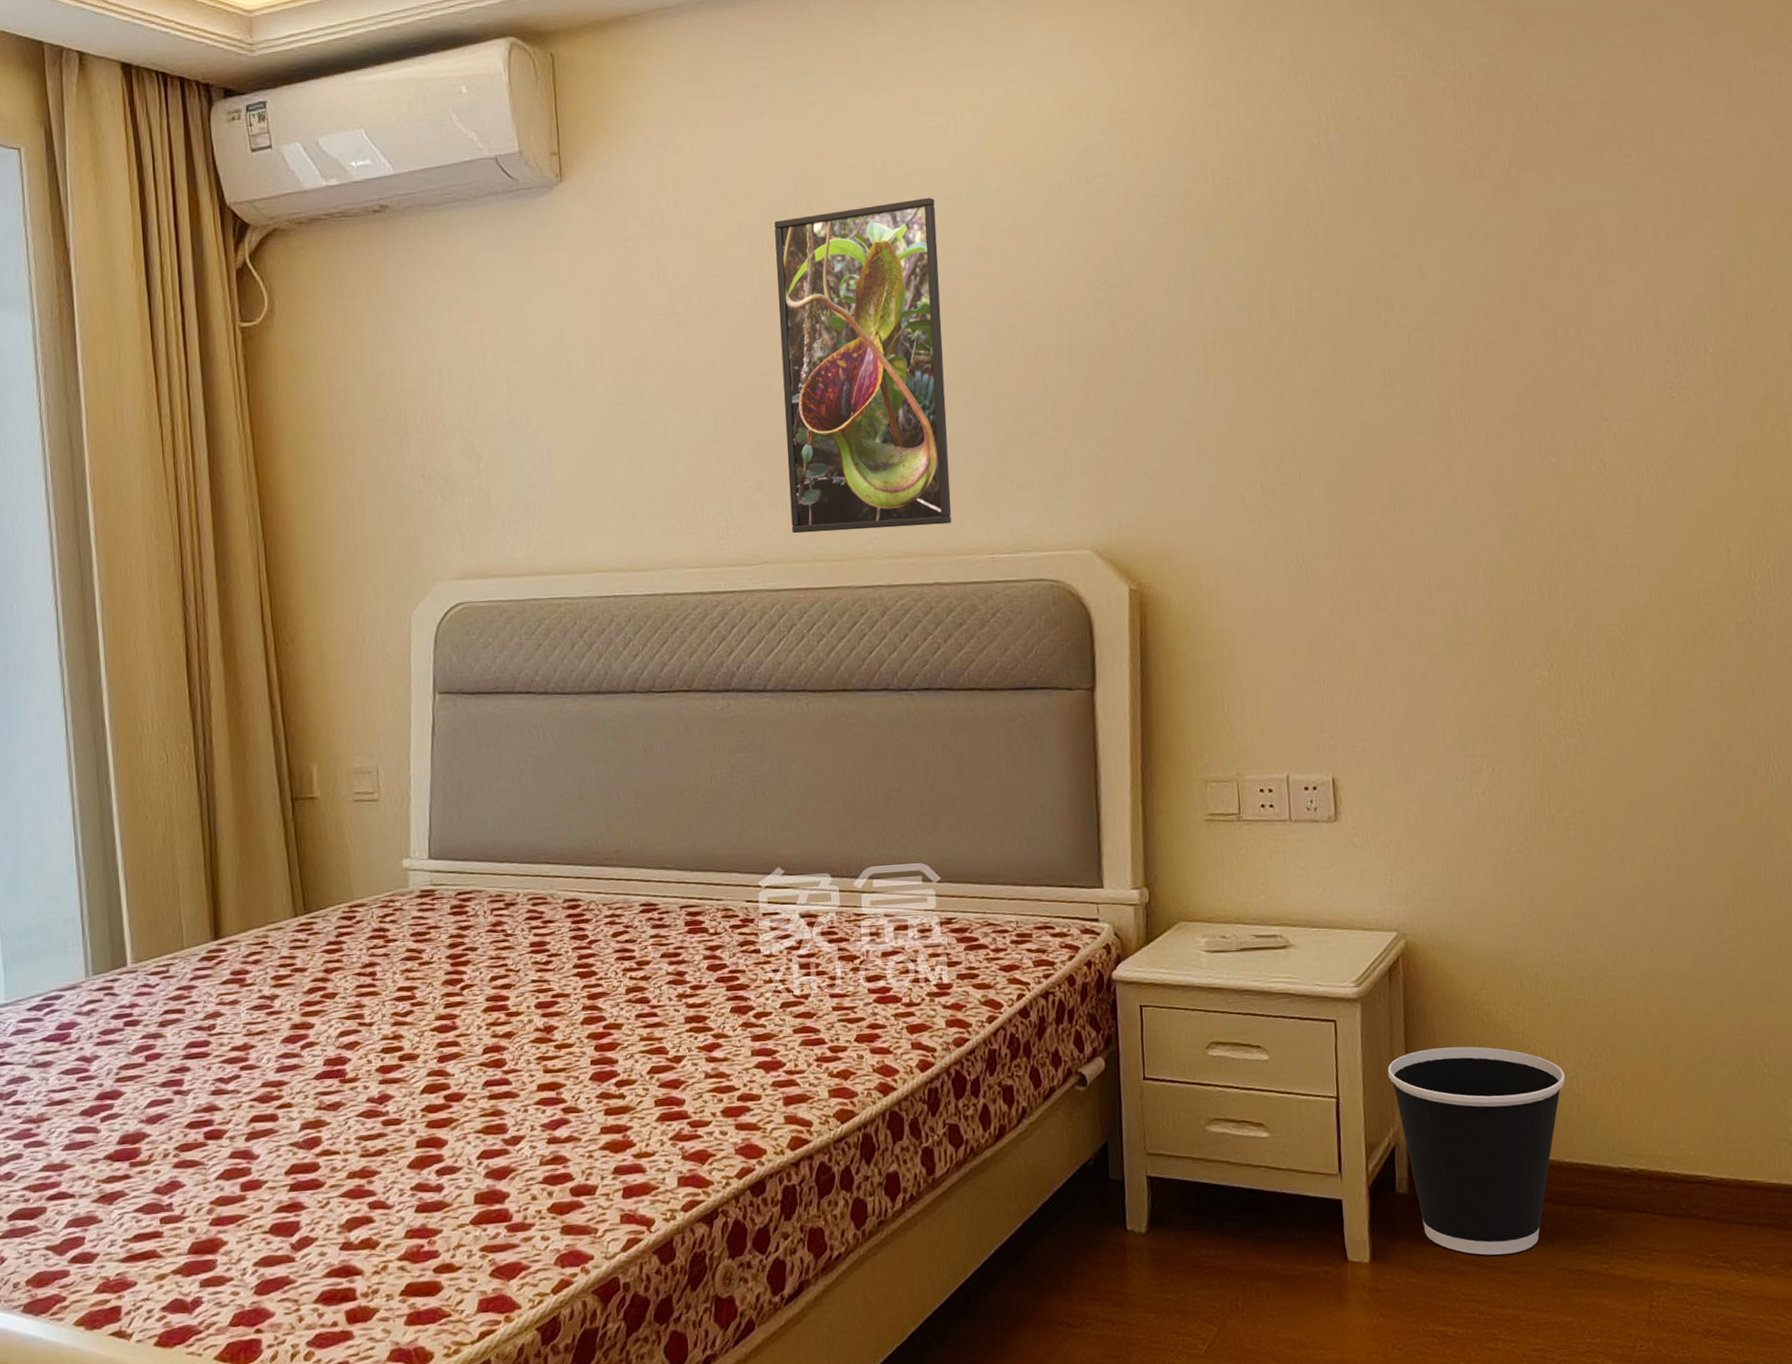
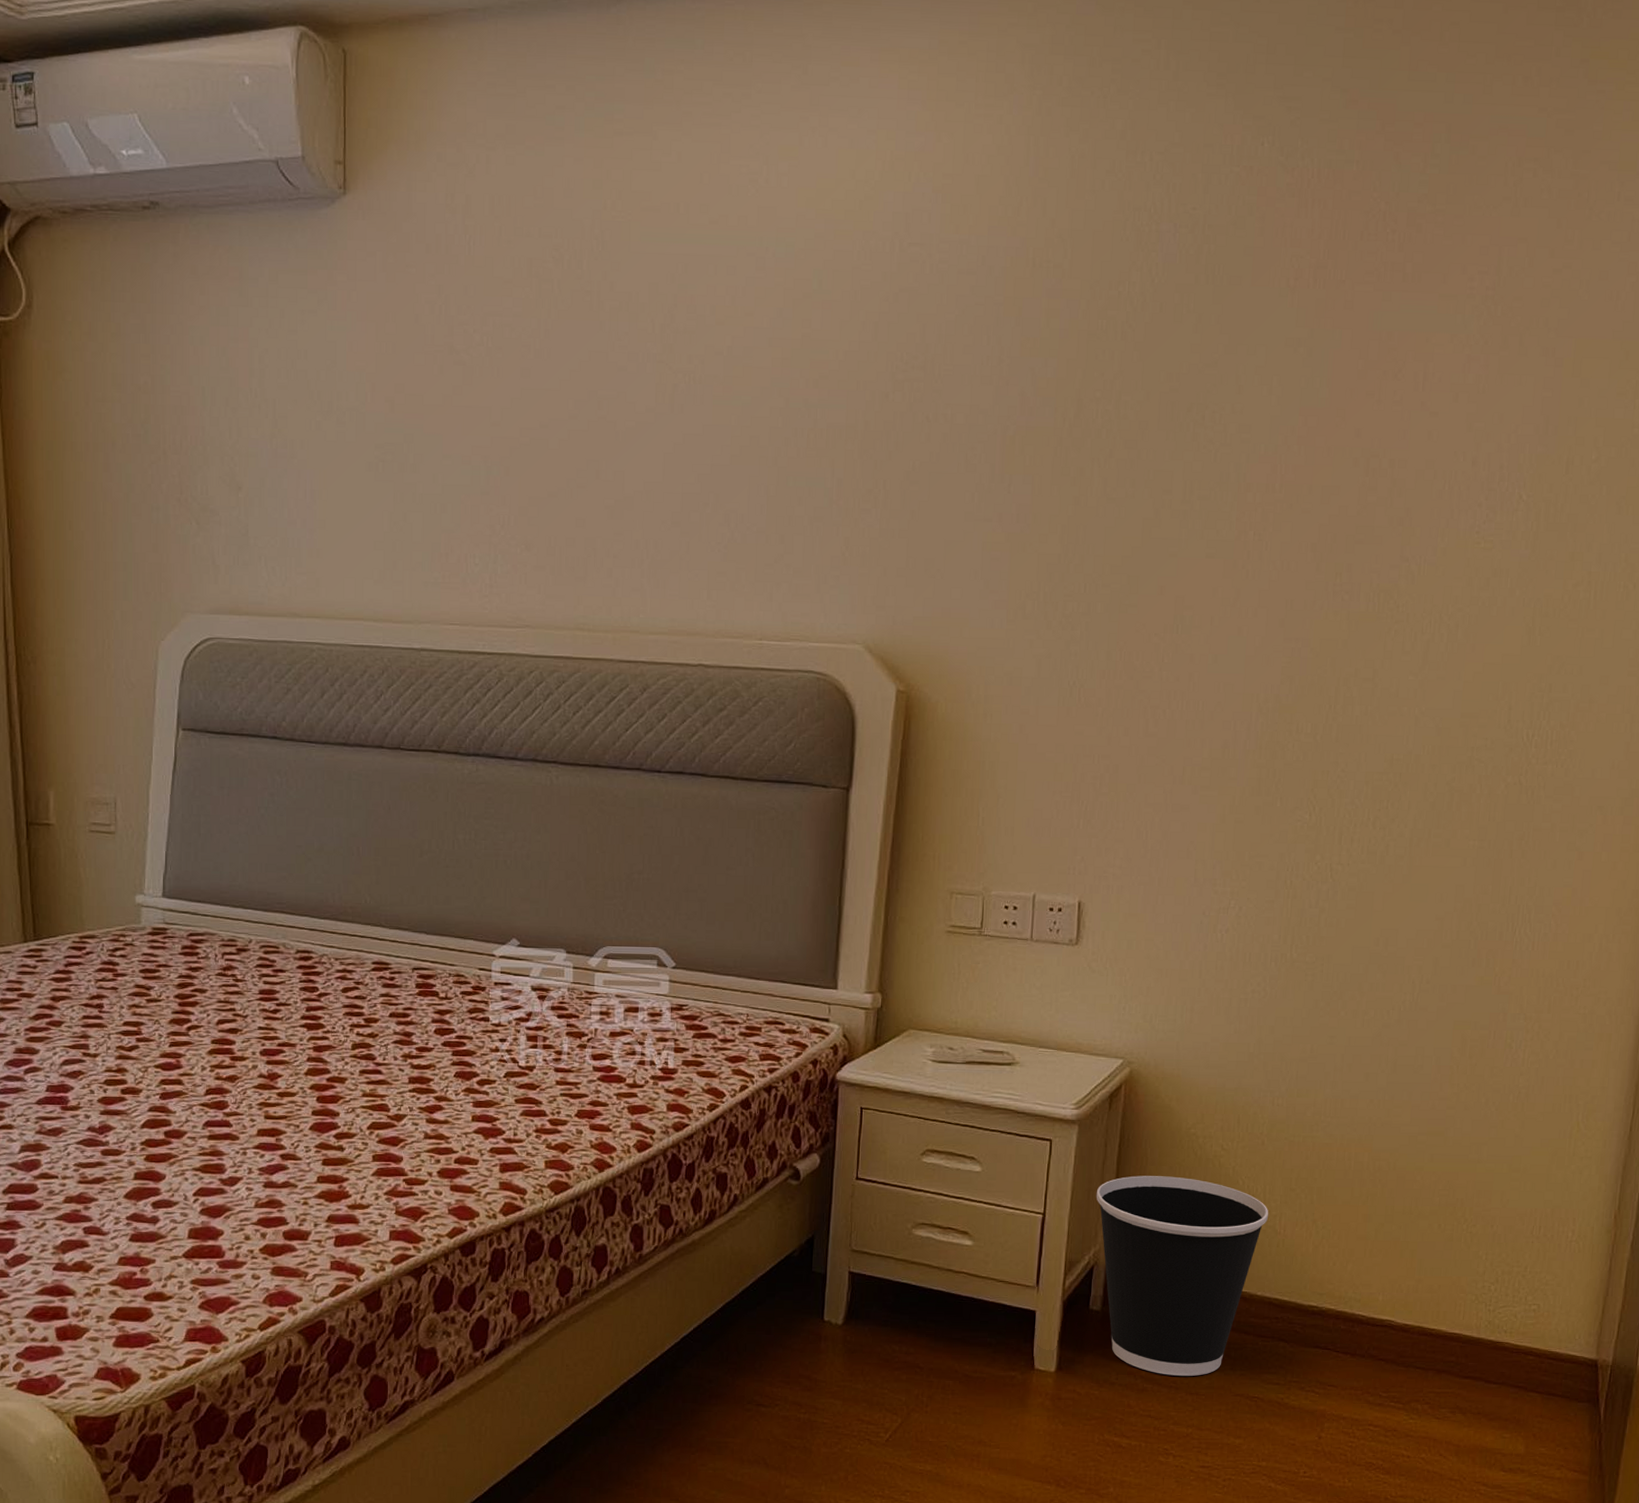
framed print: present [774,197,952,534] -> none [557,250,738,604]

